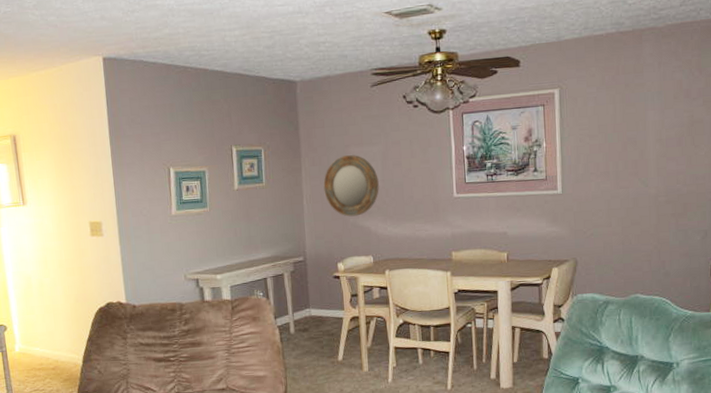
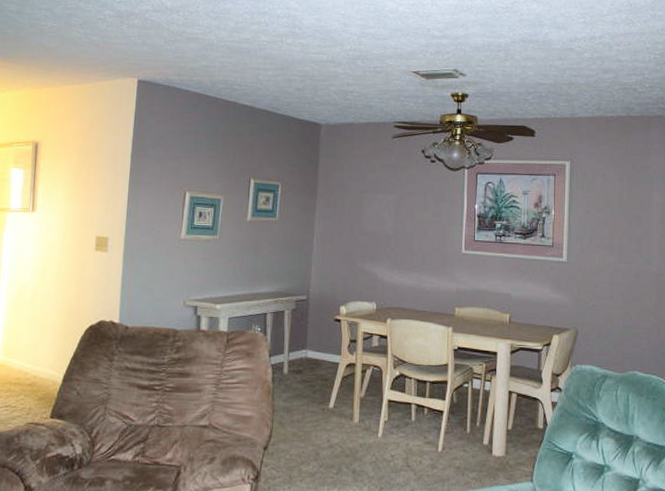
home mirror: present [323,155,379,217] -> none [335,200,390,261]

